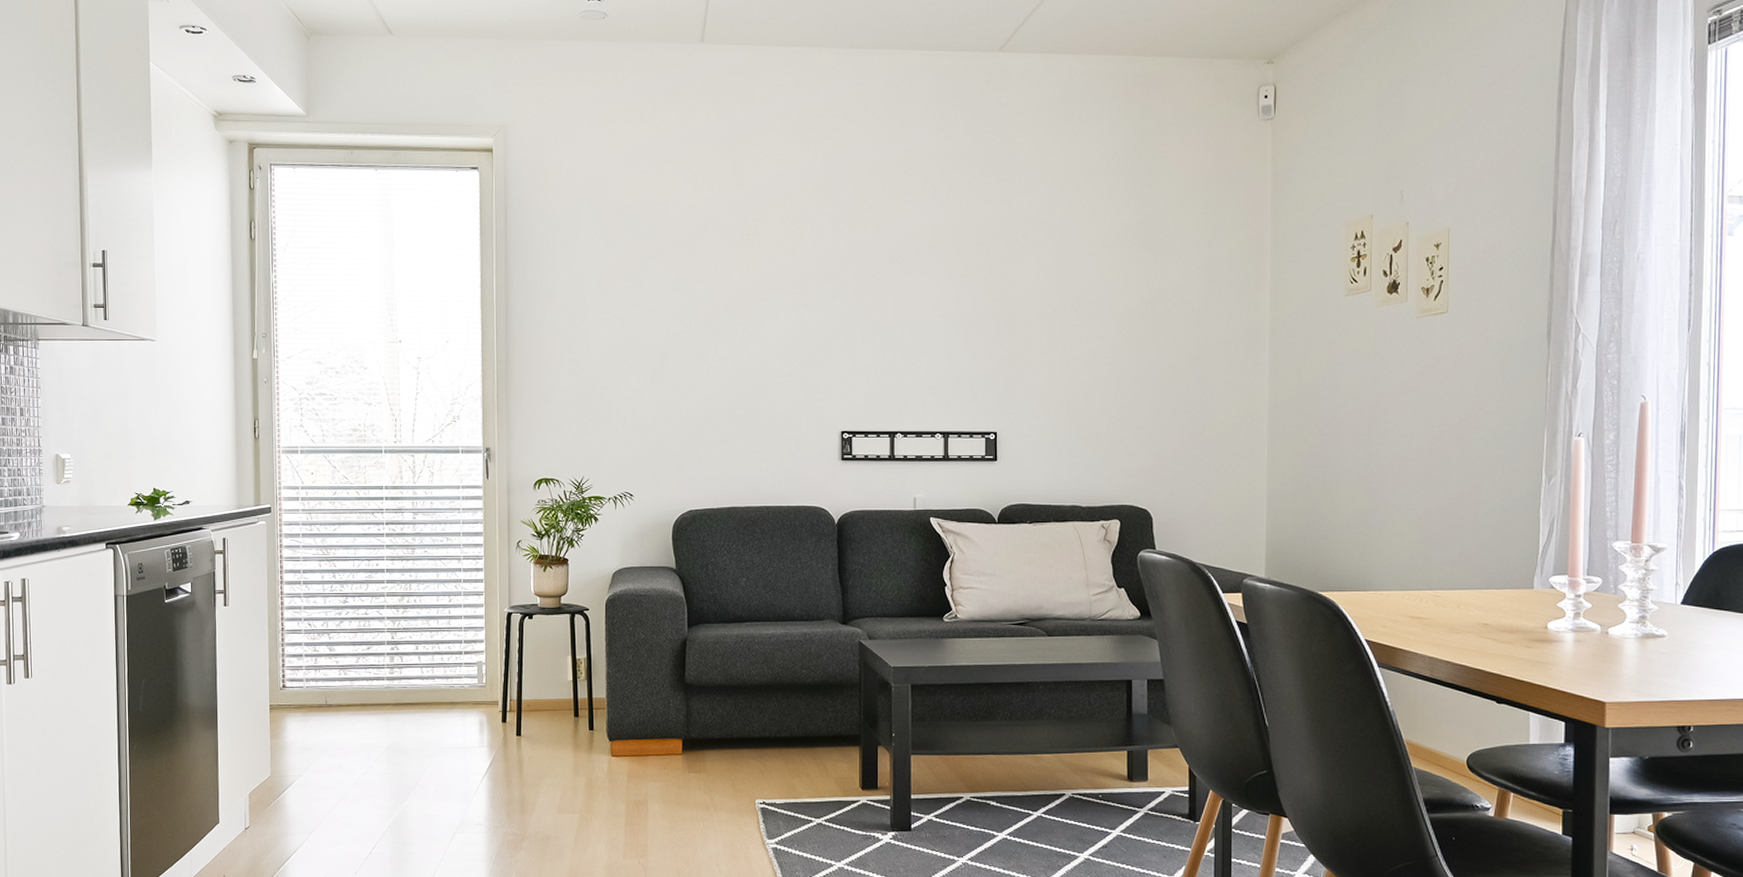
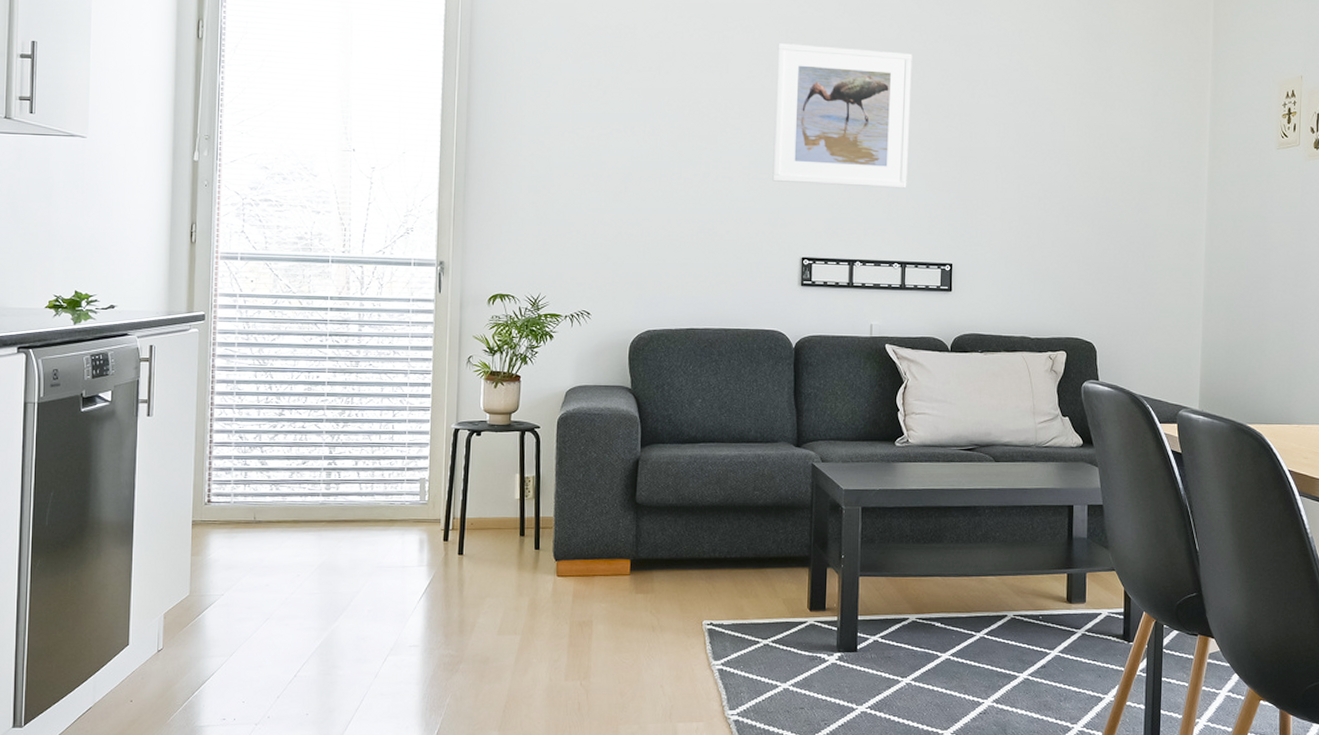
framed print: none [808,211,948,356] -> present [772,43,912,189]

